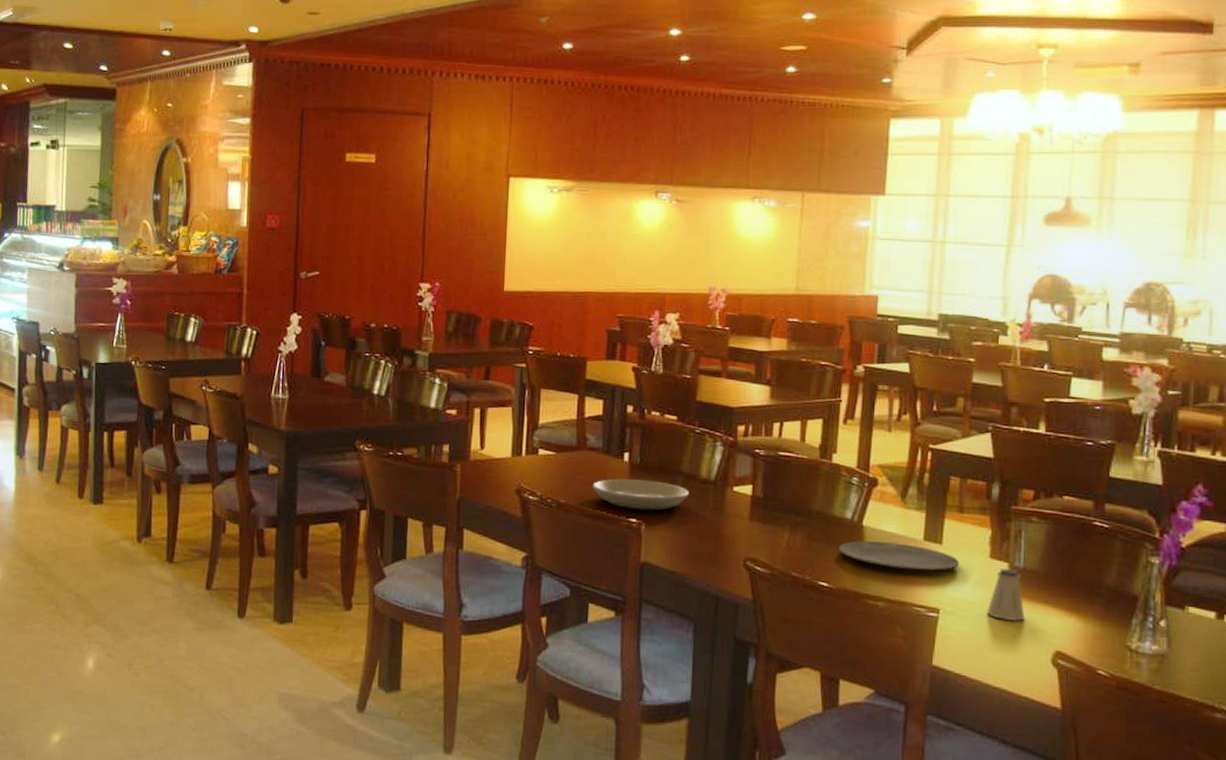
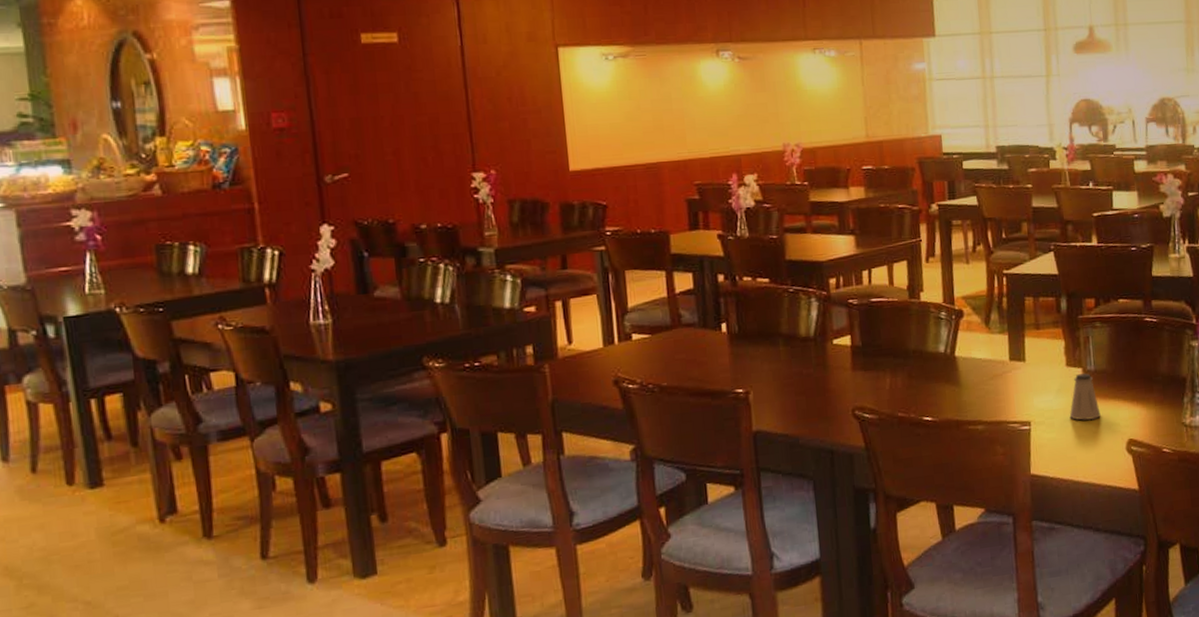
plate: present [592,478,689,510] -> none [693,347,791,380]
plate: present [838,541,960,571] -> none [936,367,1042,392]

